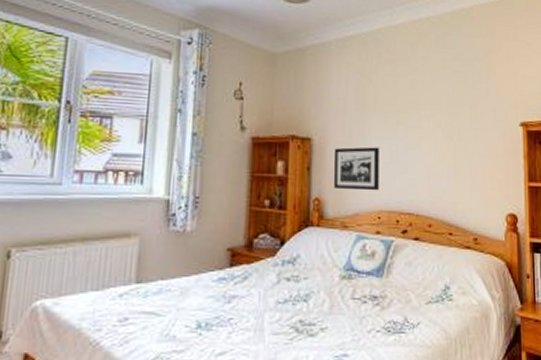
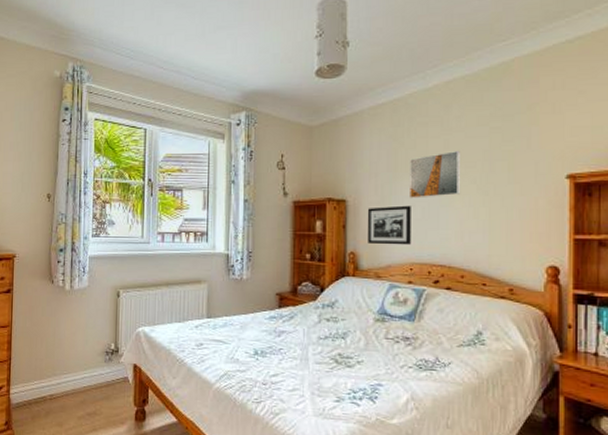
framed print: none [376,91,428,140] -> present [408,150,461,198]

